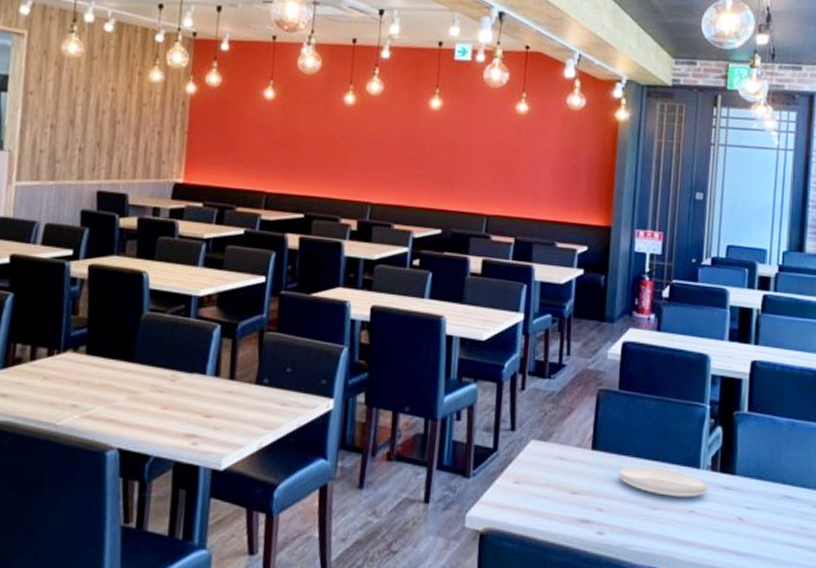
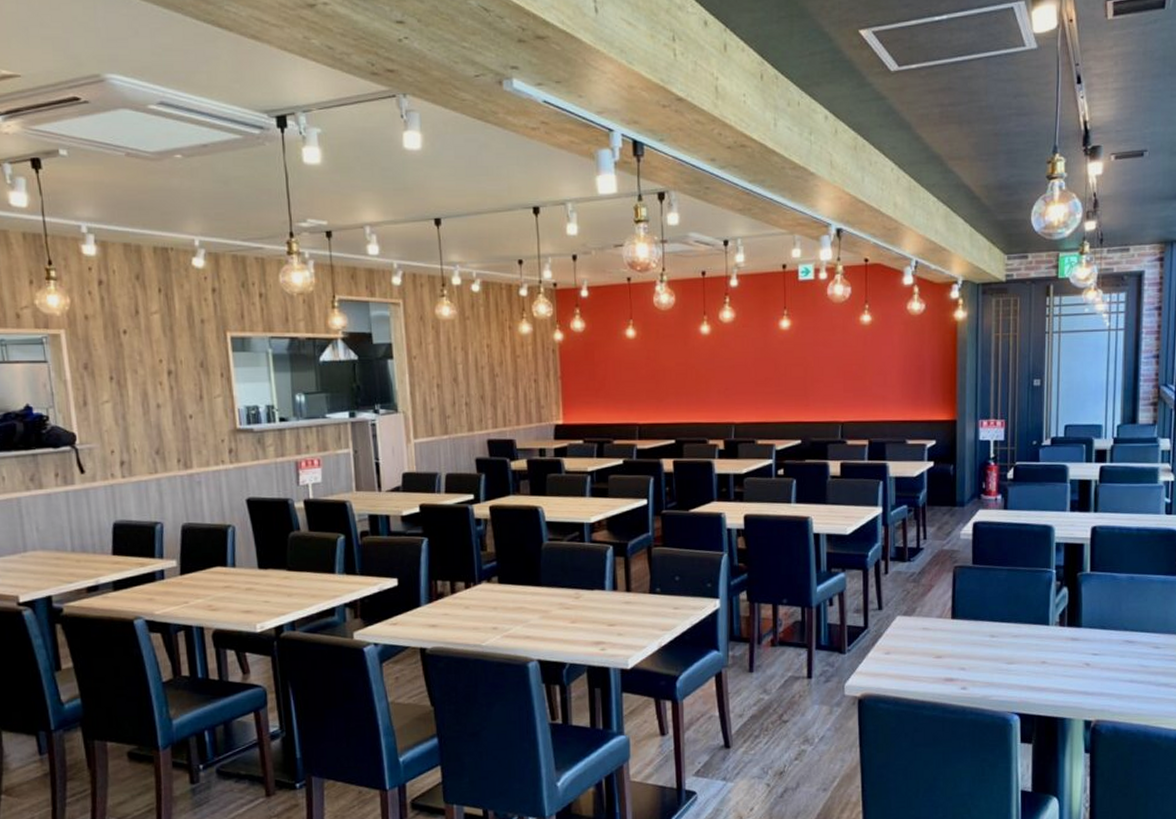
plate: present [618,466,707,498] -> none [976,628,1057,652]

